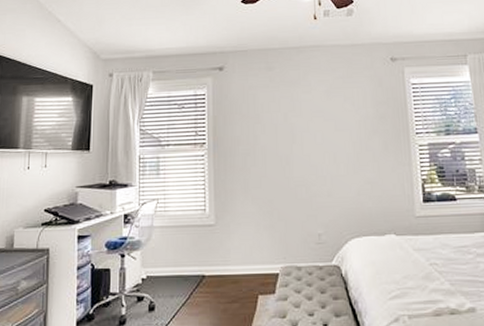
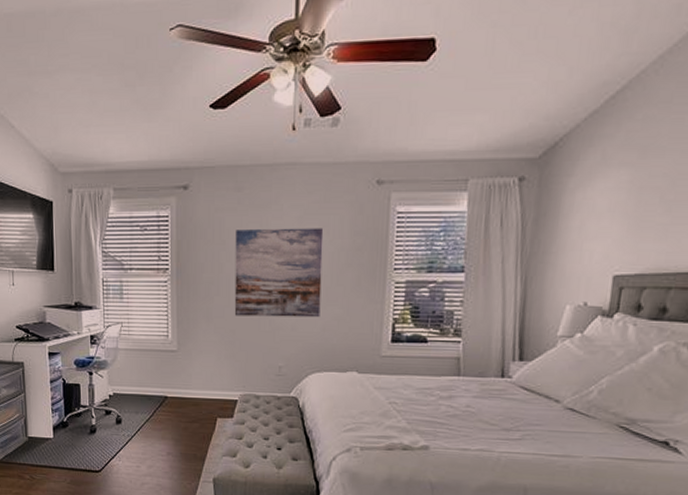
wall art: none [269,99,354,185] -> present [234,228,324,318]

